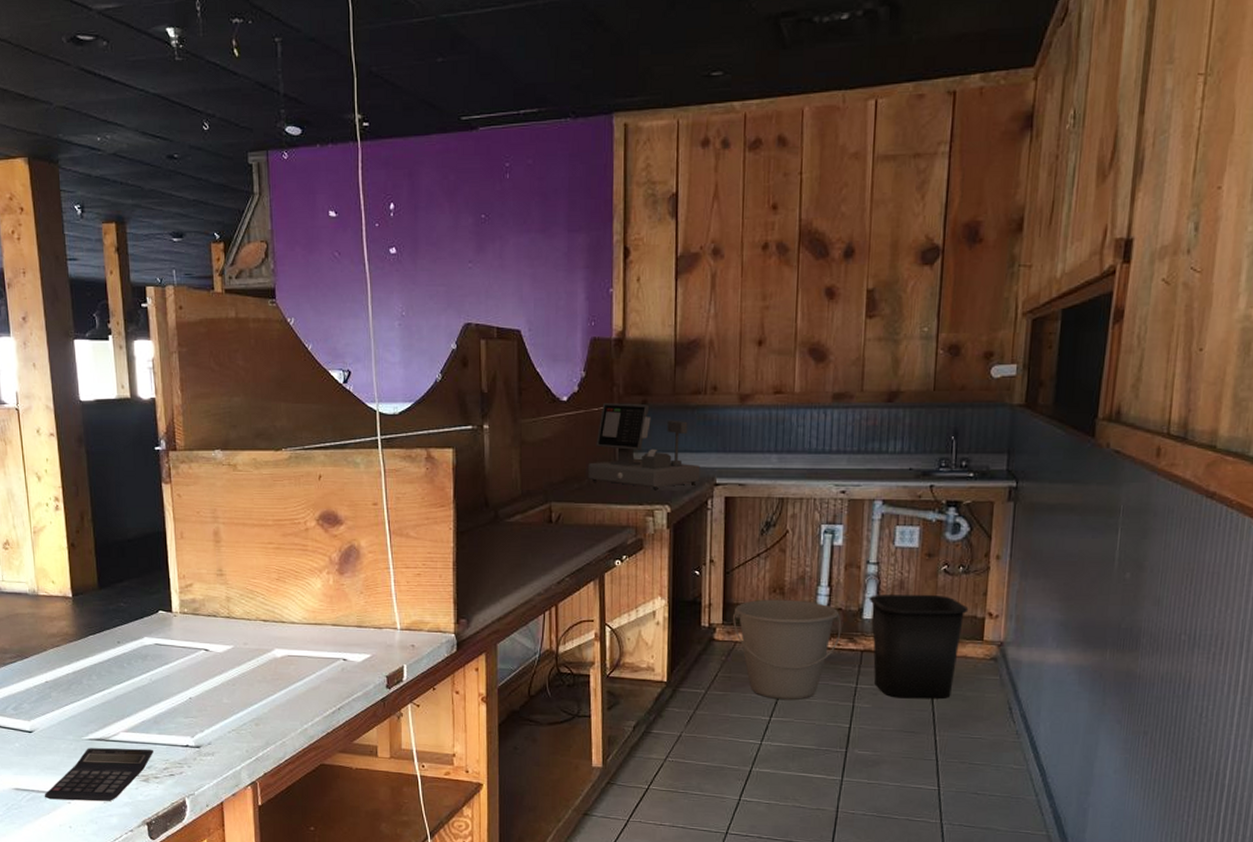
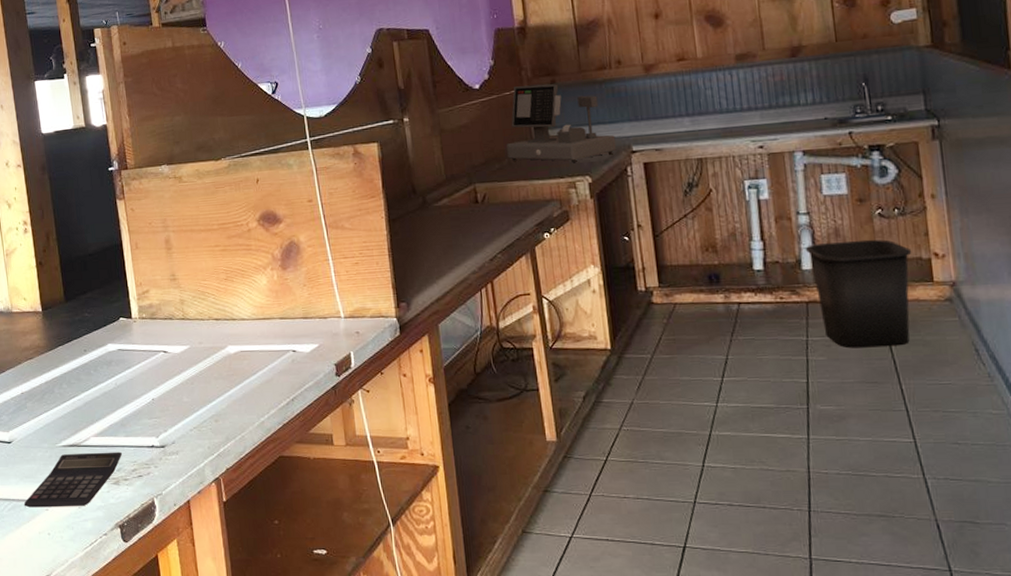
bucket: present [732,599,842,700] -> none [667,256,783,359]

